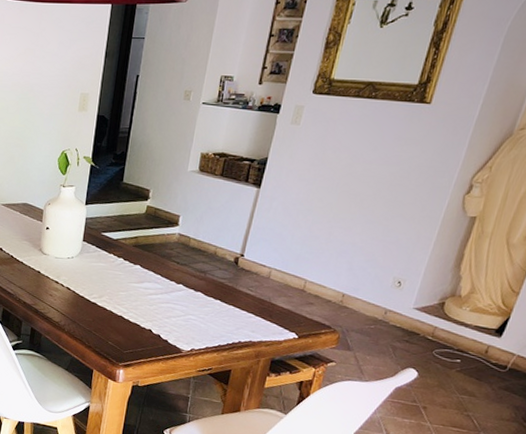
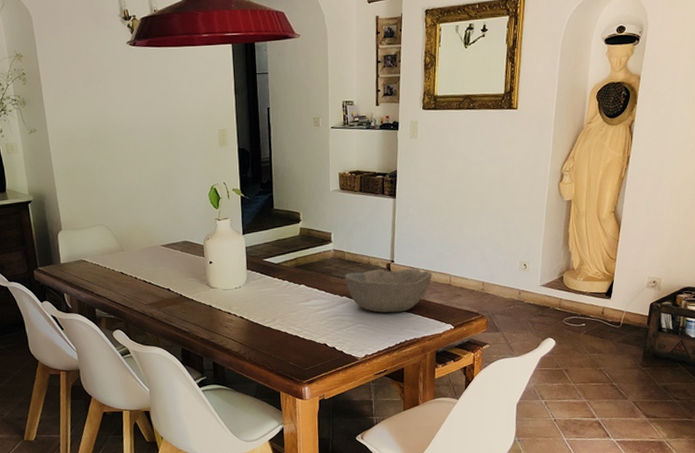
bowl: none [184,260,285,311] -> present [344,268,432,313]

